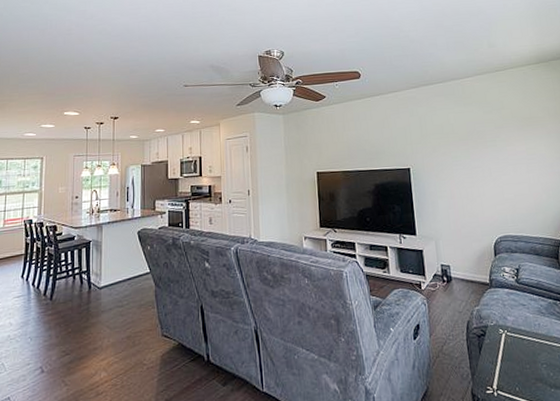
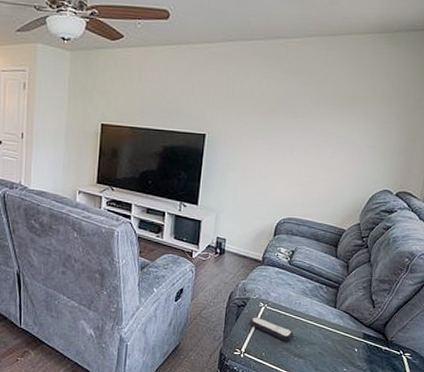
remote control: none [493,345,543,370] -> present [249,317,294,341]

